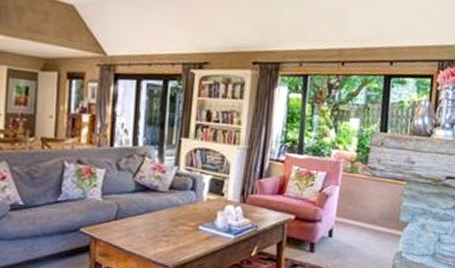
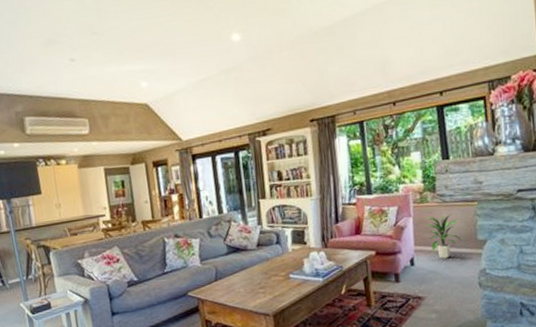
indoor plant: none [351,189,385,235] -> present [425,213,462,259]

